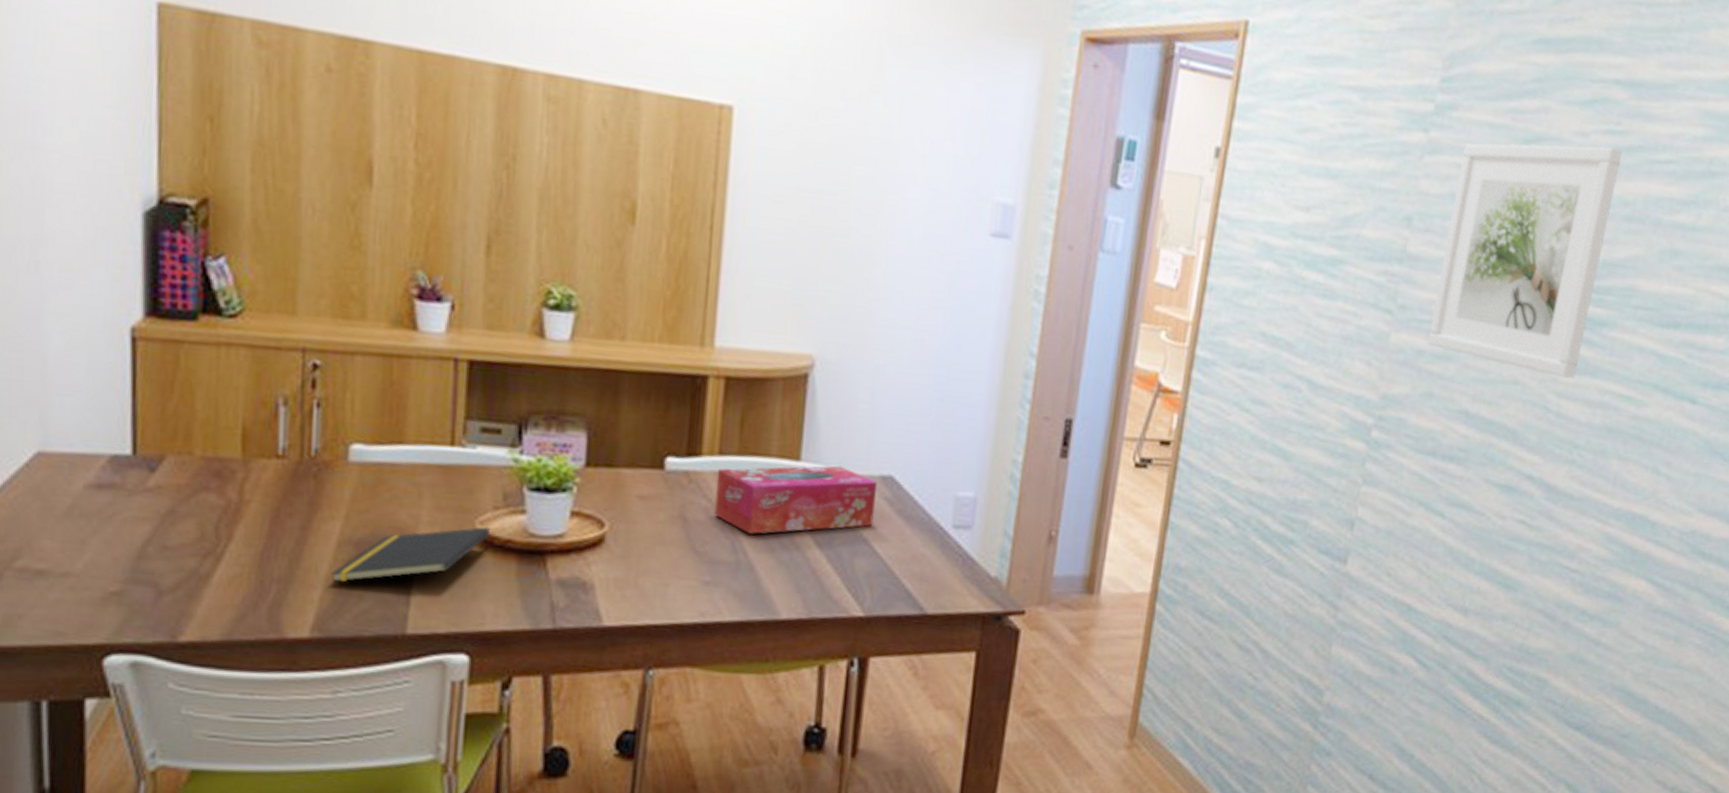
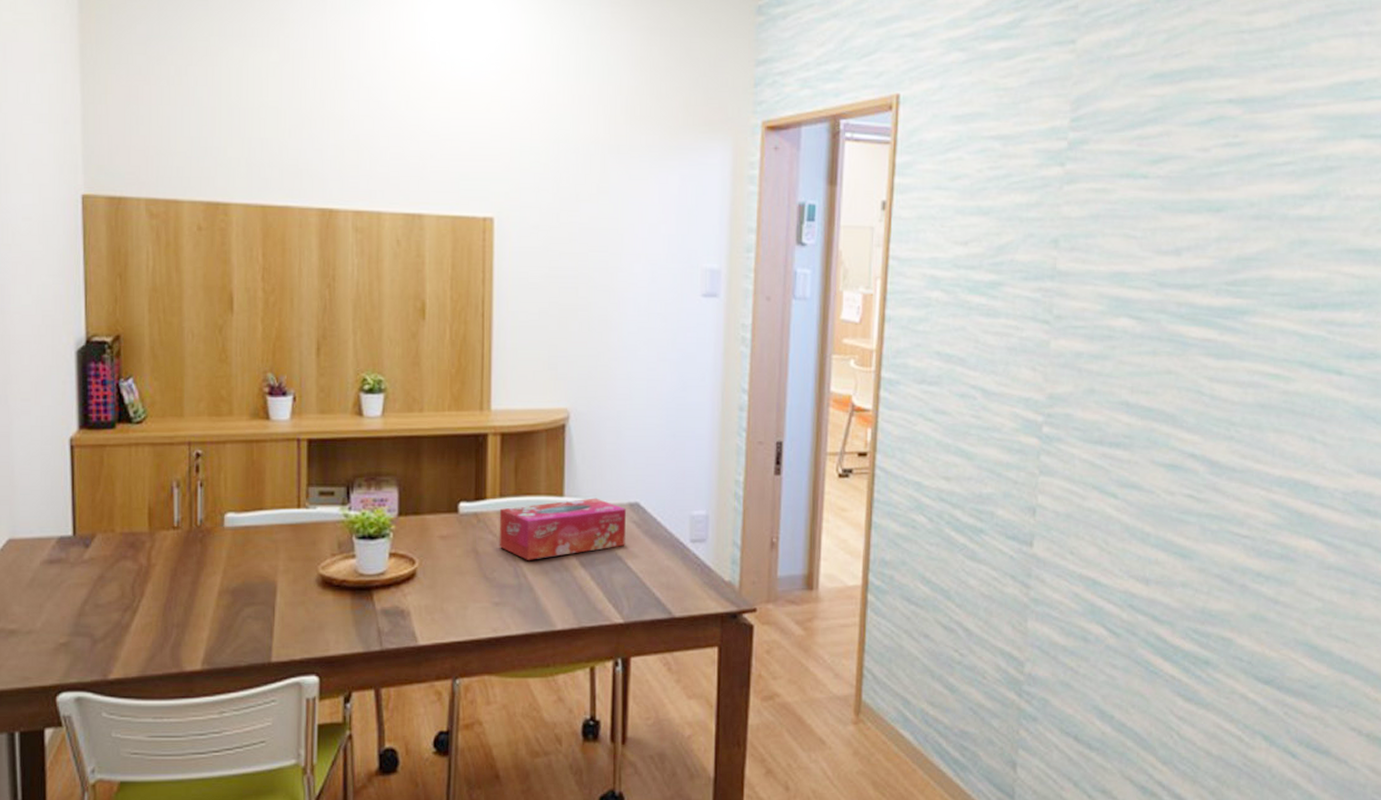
notepad: present [331,526,491,582] -> none [215,571,330,624]
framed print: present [1427,143,1623,379] -> none [1084,156,1243,364]

